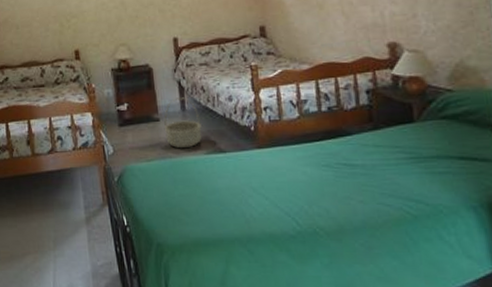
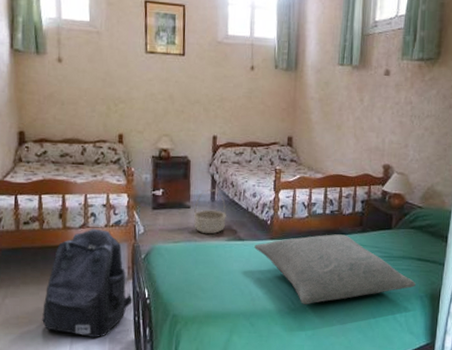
backpack: none [22,152,112,273] -> present [42,228,133,338]
pillow: none [239,135,463,224] -> present [254,234,416,304]

